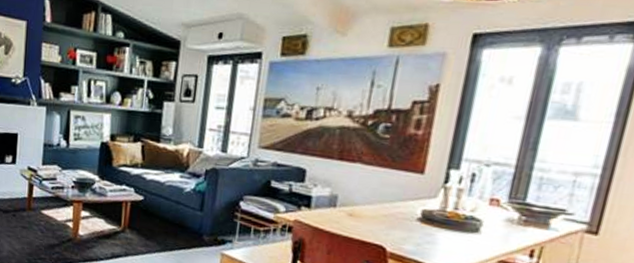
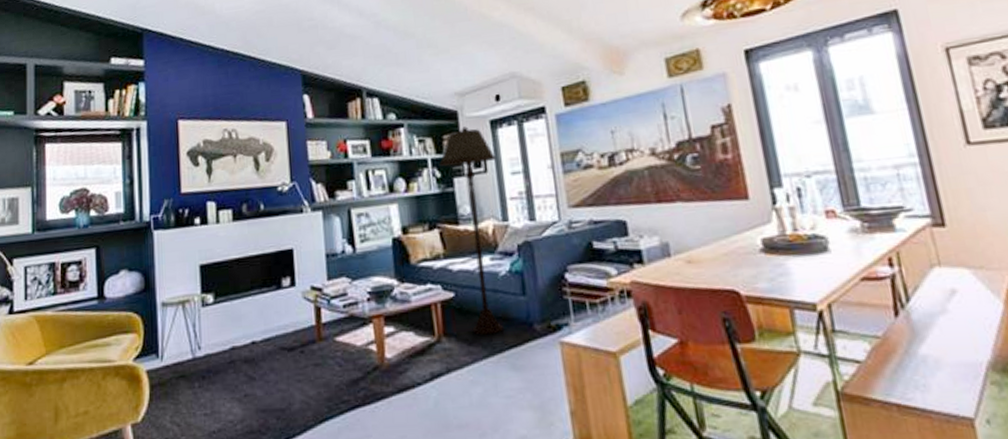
floor lamp: none [152,57,206,236] -> present [439,126,503,335]

